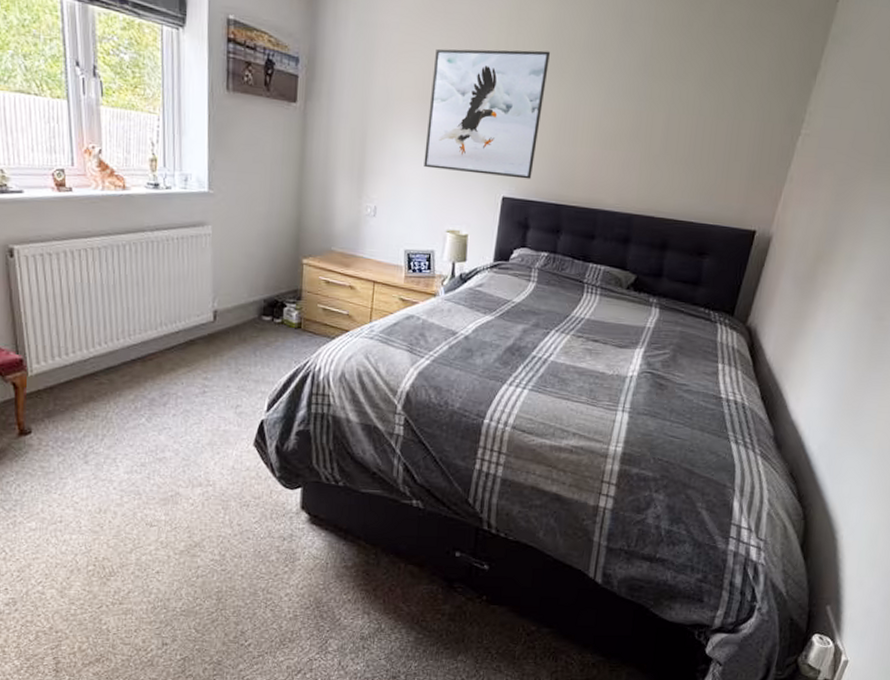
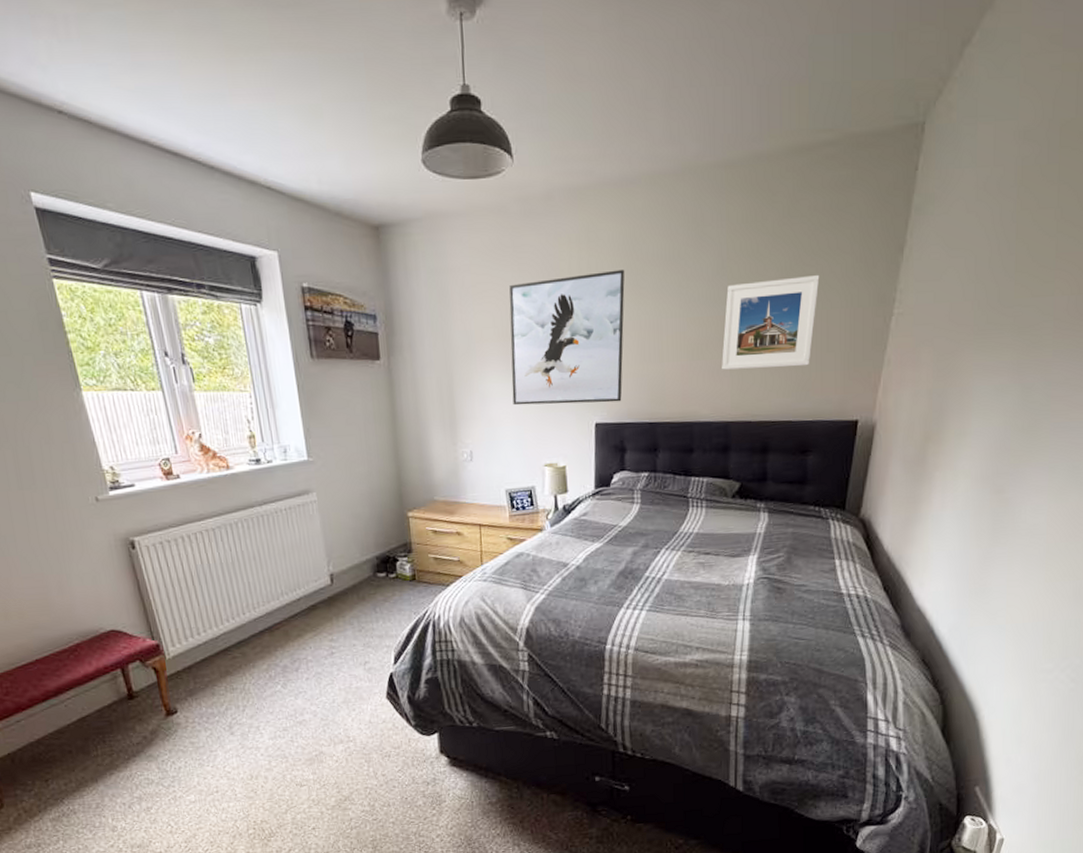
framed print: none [632,82,736,172] -> present [722,274,820,370]

